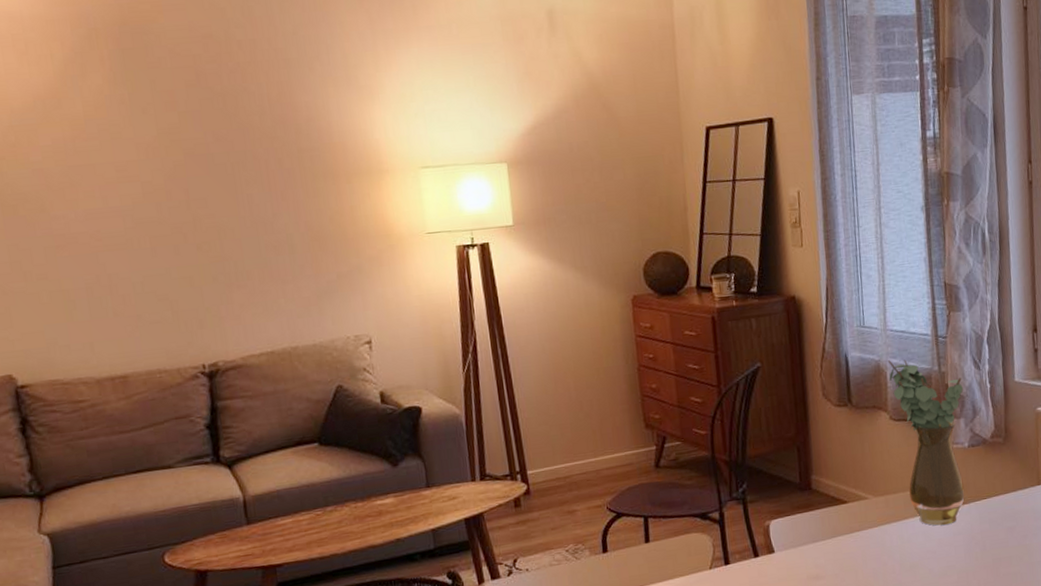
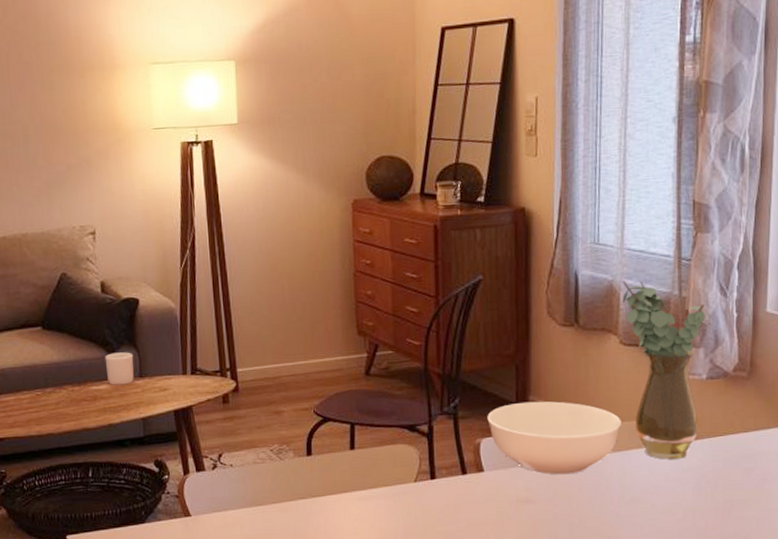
mug: none [388,462,421,499] -> present [105,352,135,386]
bowl: none [774,478,897,550] -> present [487,401,621,475]

